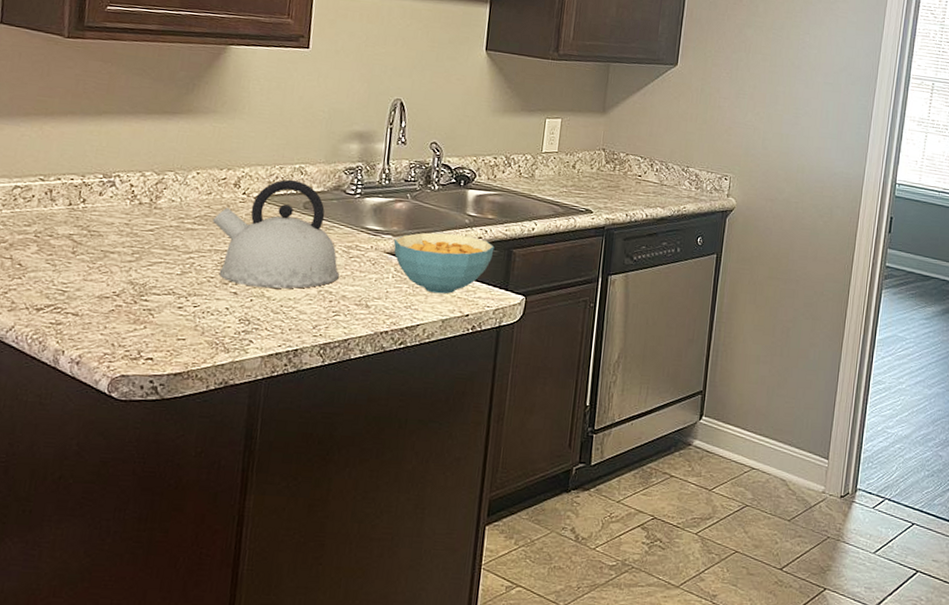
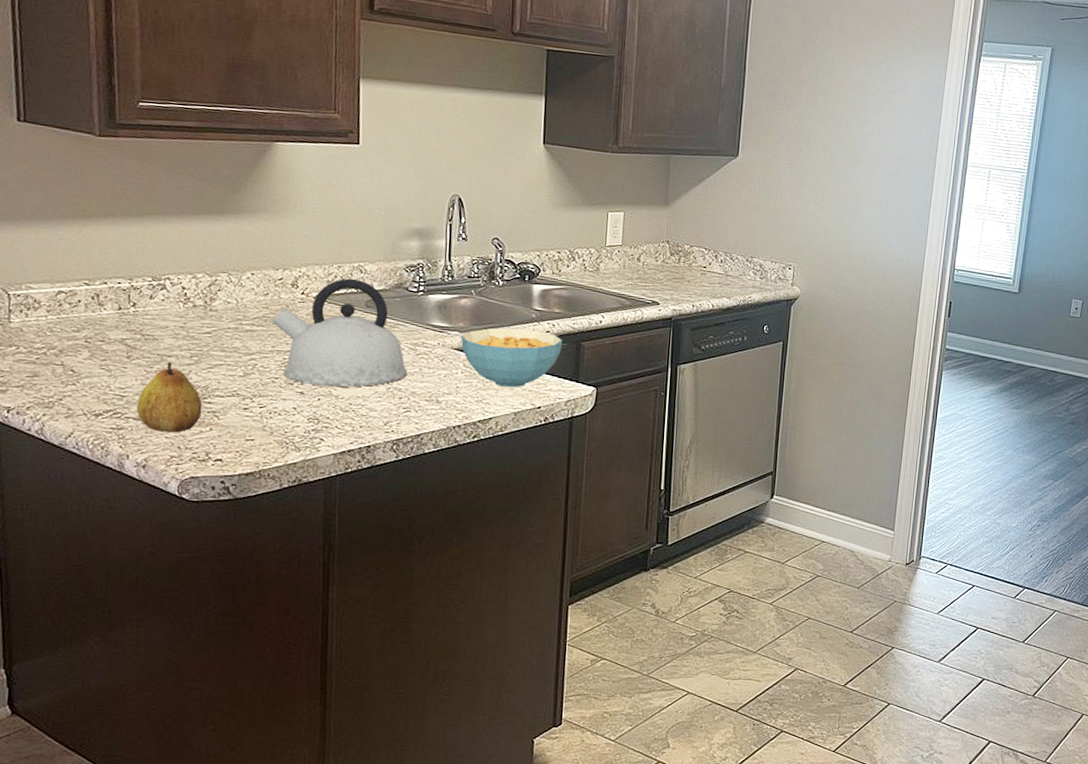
fruit: none [75,258,140,330] -> present [136,361,203,433]

